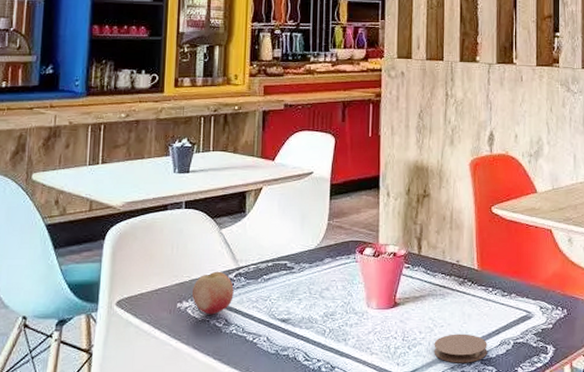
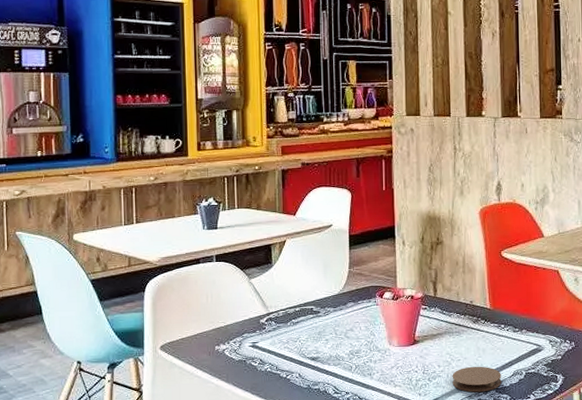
fruit: present [192,271,234,315] -> none [228,317,266,356]

